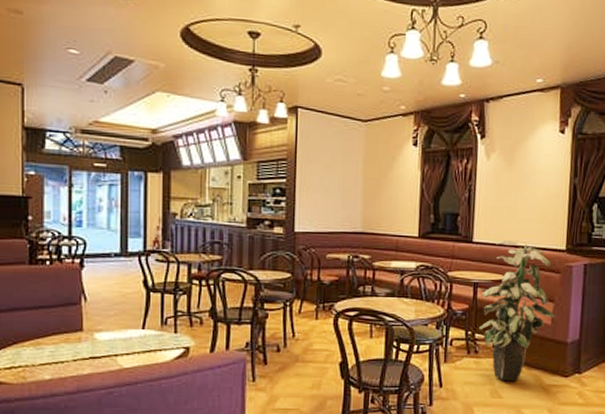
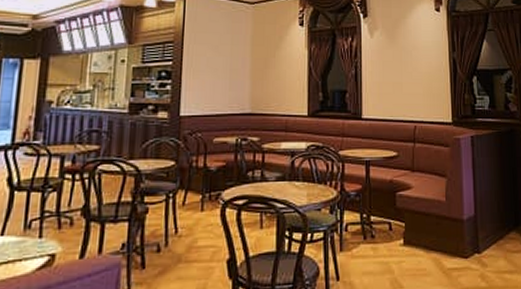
indoor plant: present [479,239,555,382] -> none [372,115,449,268]

